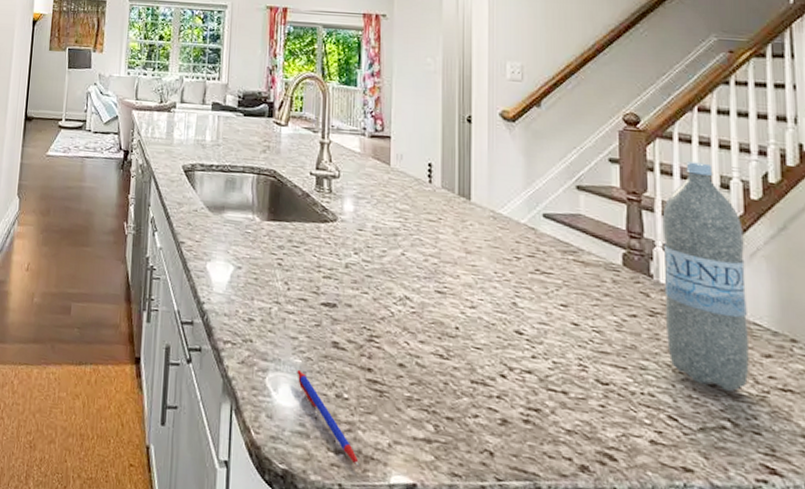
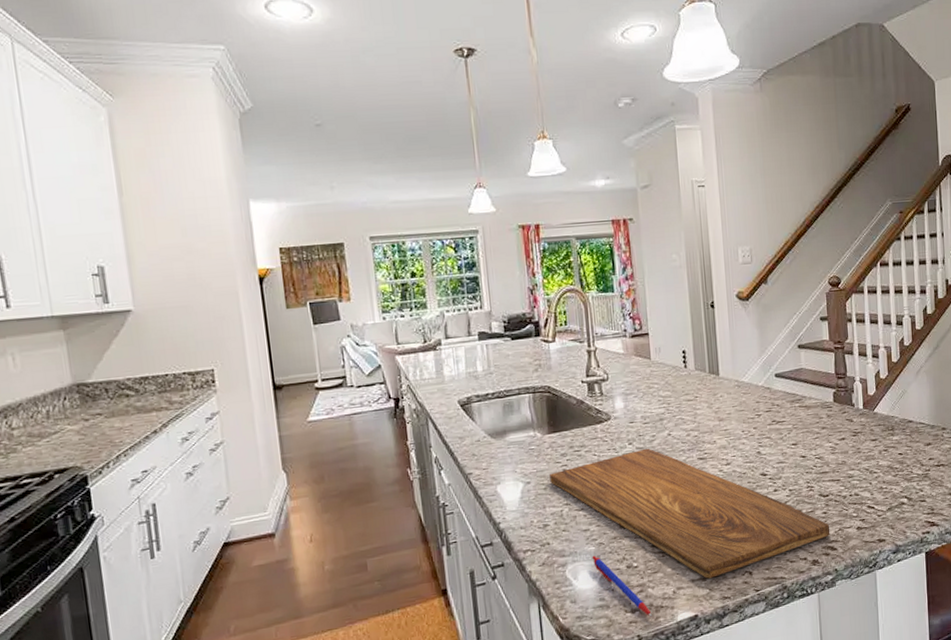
cutting board: none [262,262,609,444] -> present [550,448,831,579]
water bottle: present [662,161,749,393] -> none [859,307,918,478]

